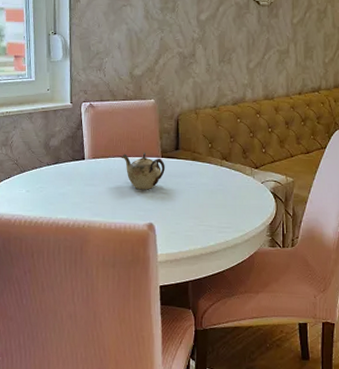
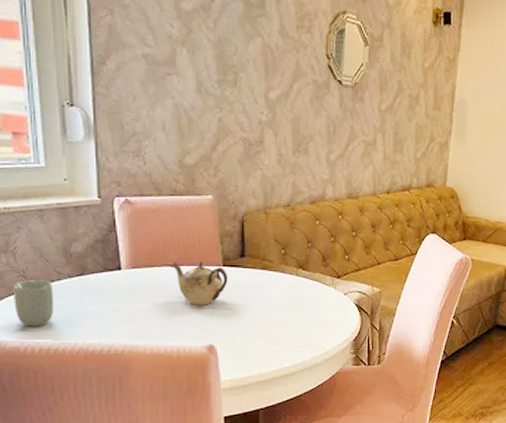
cup: none [9,167,37,204] -> present [13,280,54,327]

